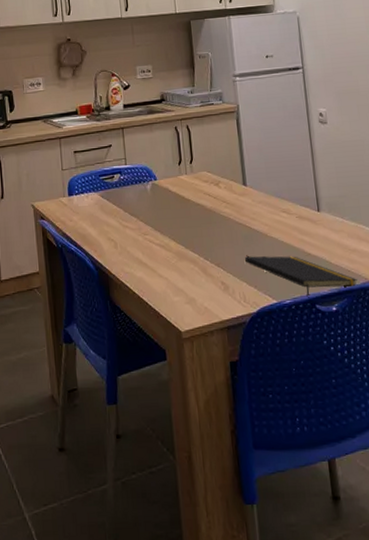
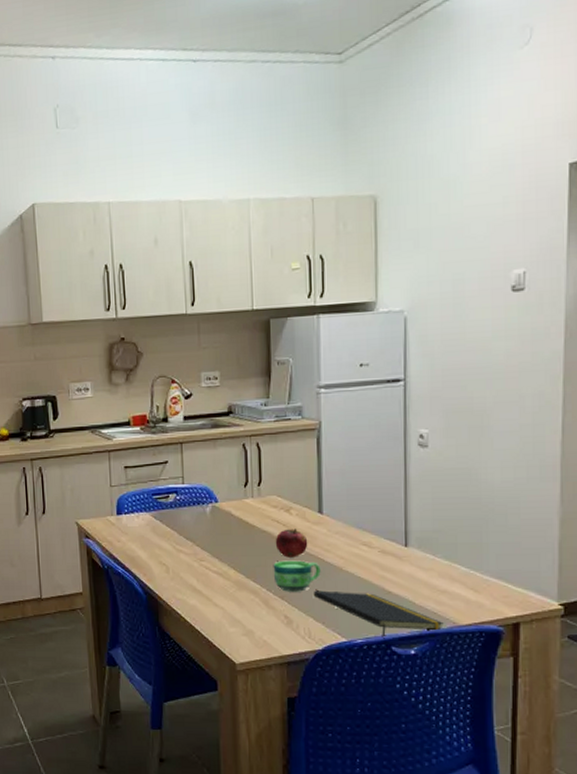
fruit: none [208,200,237,227] -> present [275,528,308,558]
cup: none [208,229,250,259] -> present [273,560,321,592]

